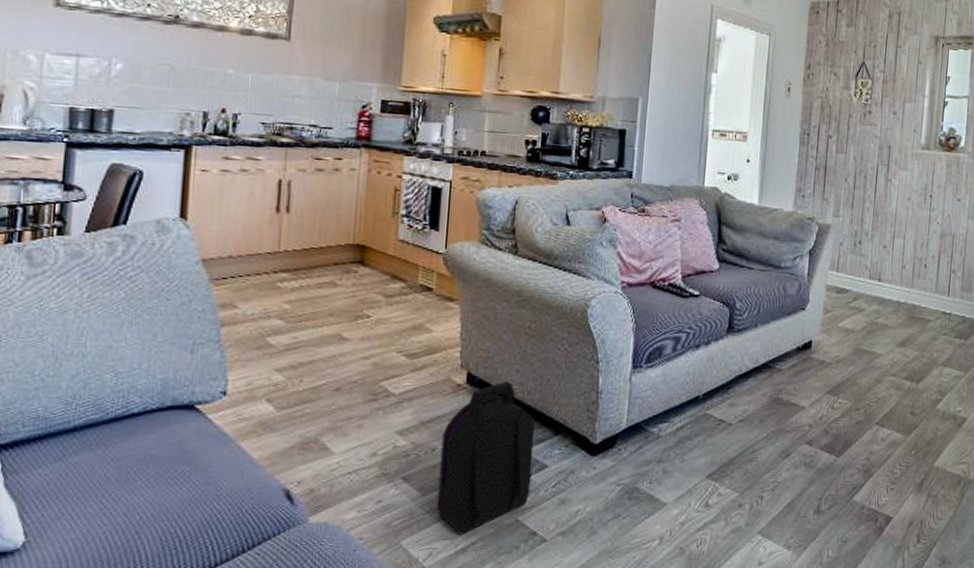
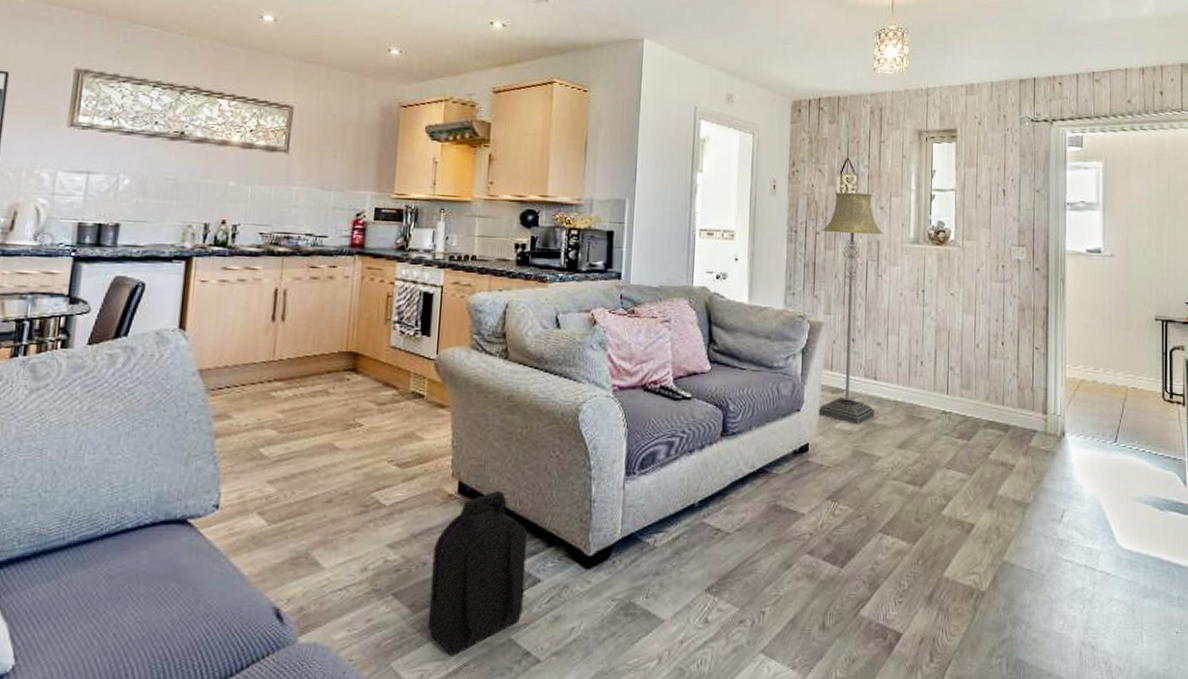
floor lamp: none [822,96,894,324] -> present [818,192,882,425]

